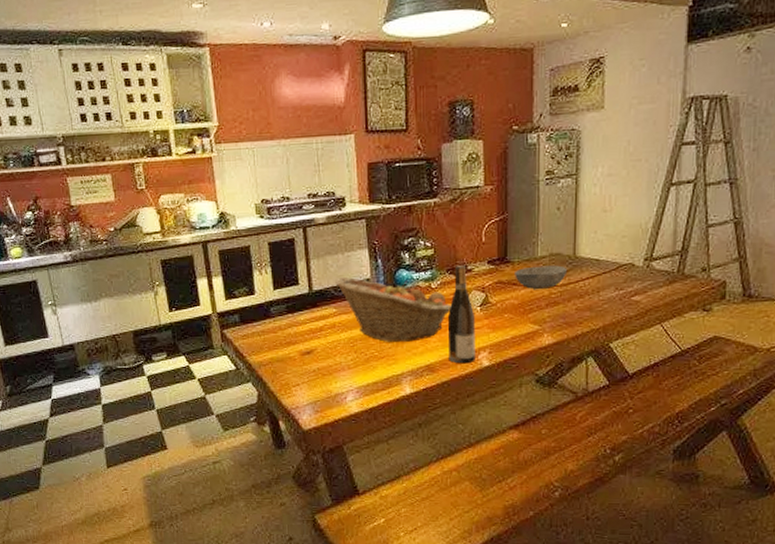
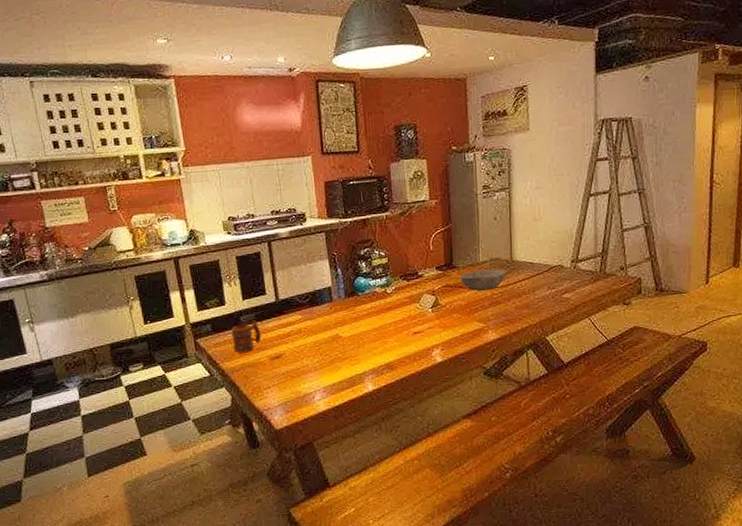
mug: none [260,313,292,346] -> present [231,321,262,353]
fruit basket: present [335,277,451,343] -> none [300,286,406,344]
wine bottle: present [447,265,476,364] -> none [402,272,430,361]

